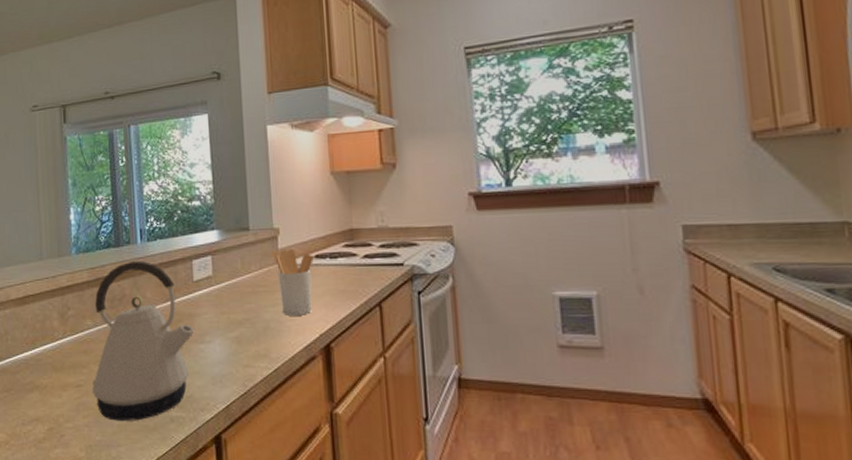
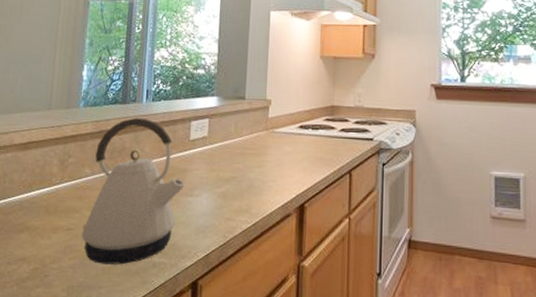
utensil holder: present [272,249,315,316] -> none [262,118,299,177]

